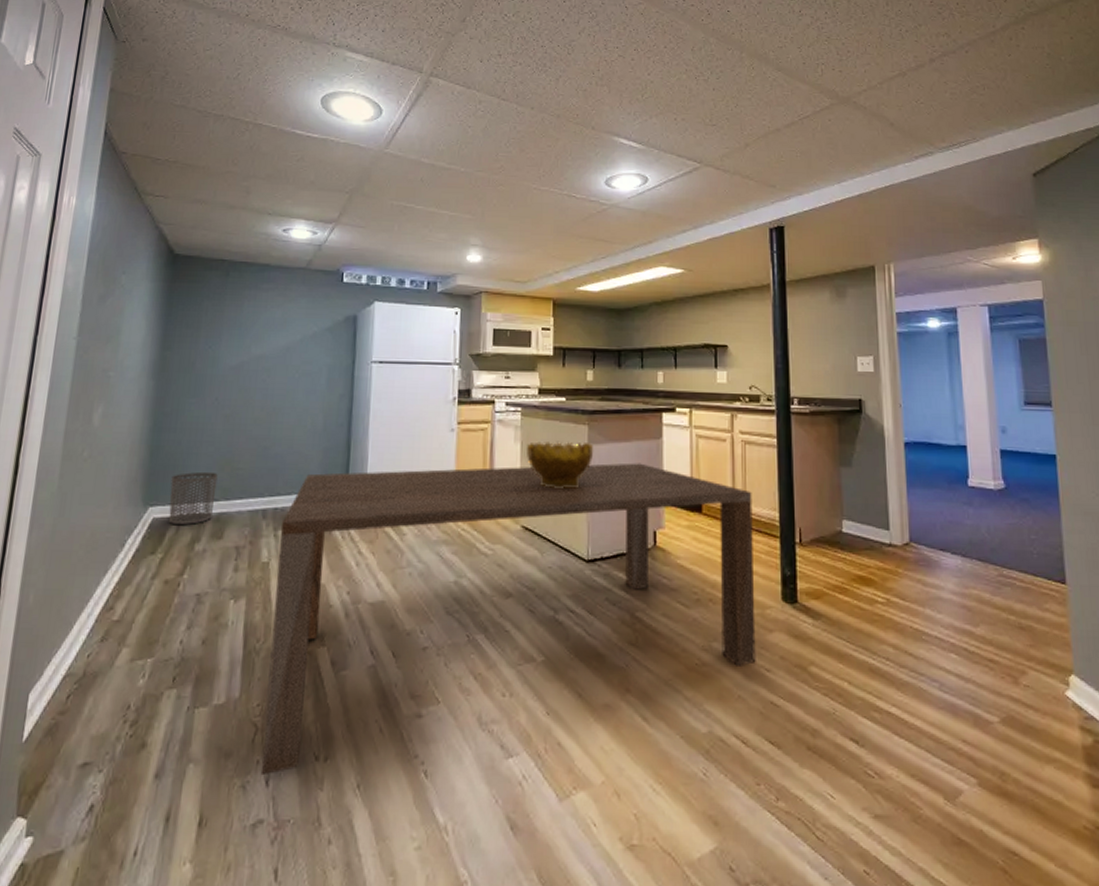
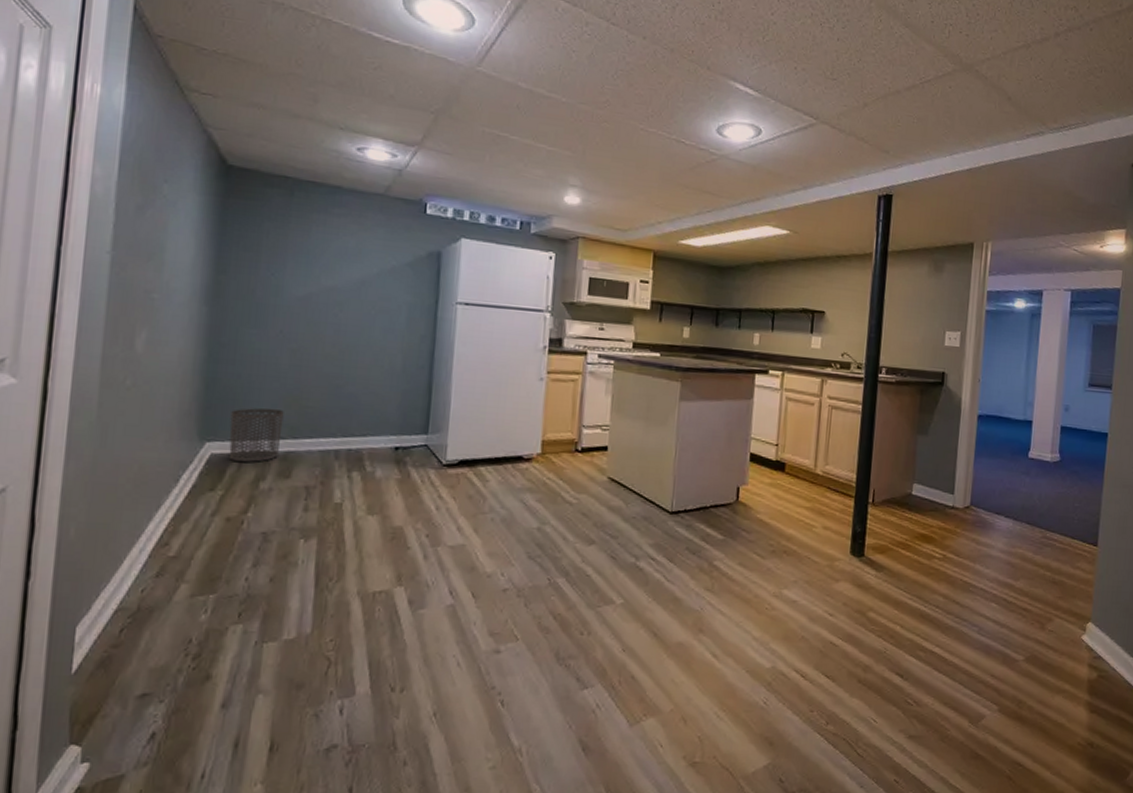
dining table: present [260,463,756,776] -> none [334,416,834,705]
decorative bowl: present [527,441,594,488] -> none [617,395,685,443]

